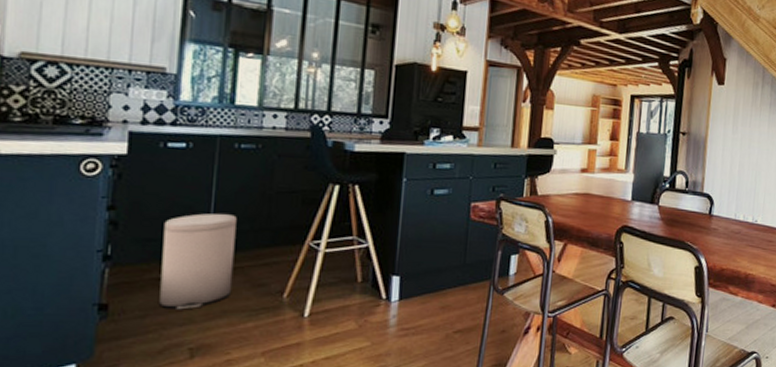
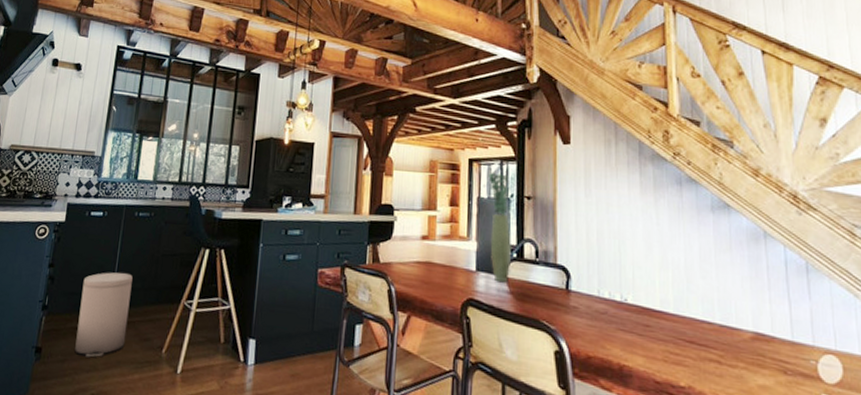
vase: none [646,105,668,211] -> present [488,169,513,283]

